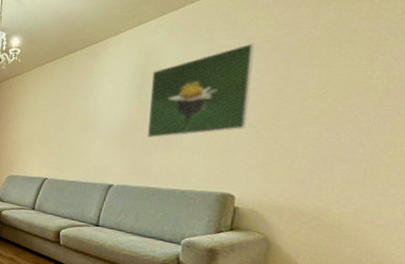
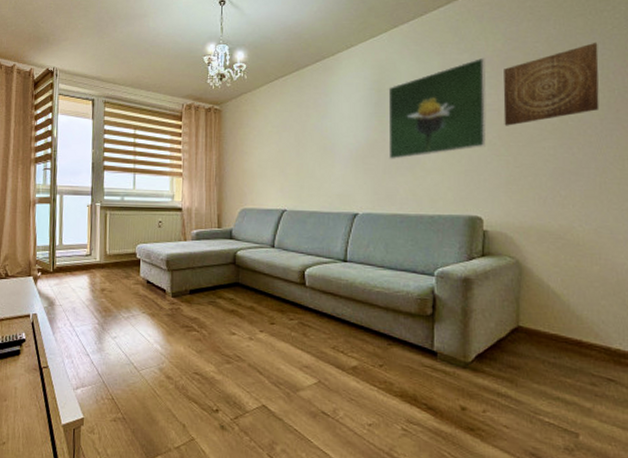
wall art: none [267,27,382,110] -> present [503,42,600,126]

